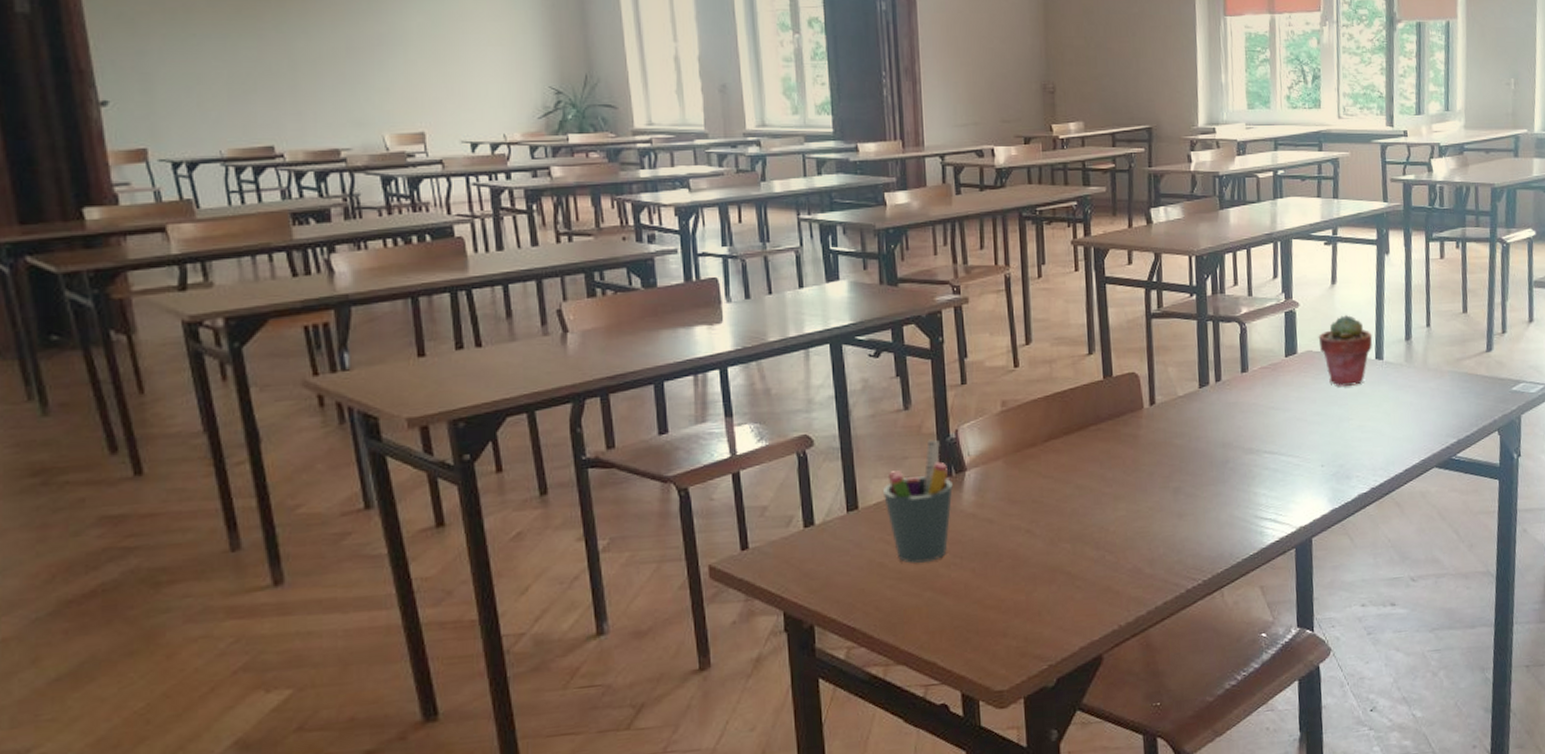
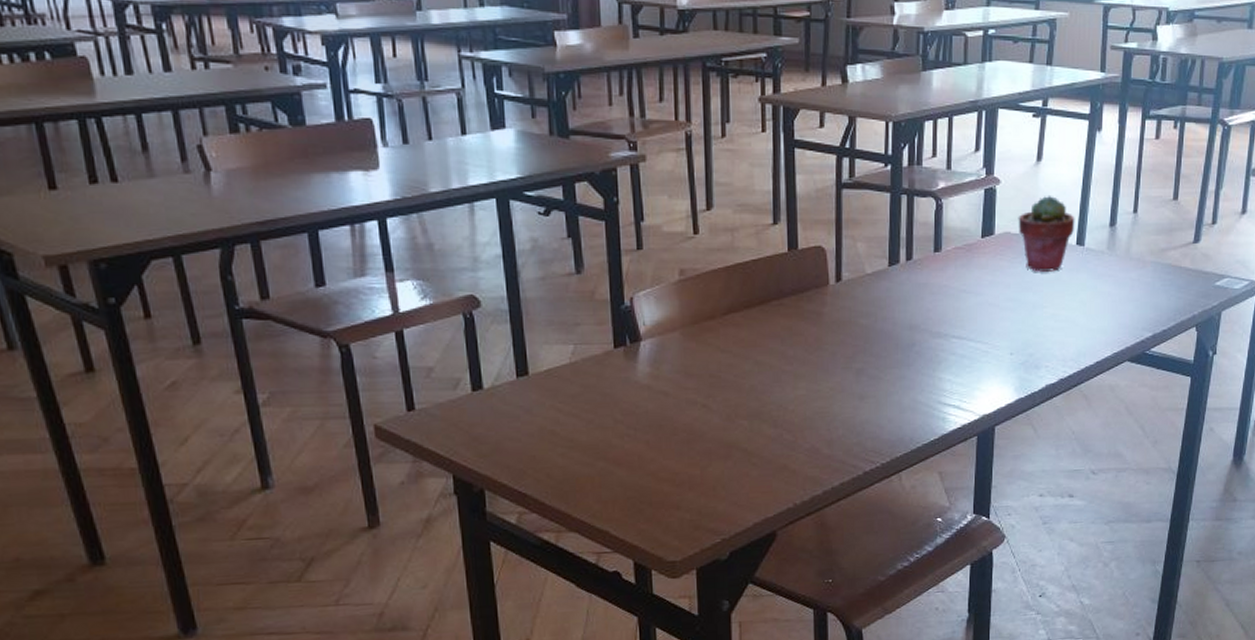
pen holder: present [882,439,953,563] -> none [553,306,627,433]

